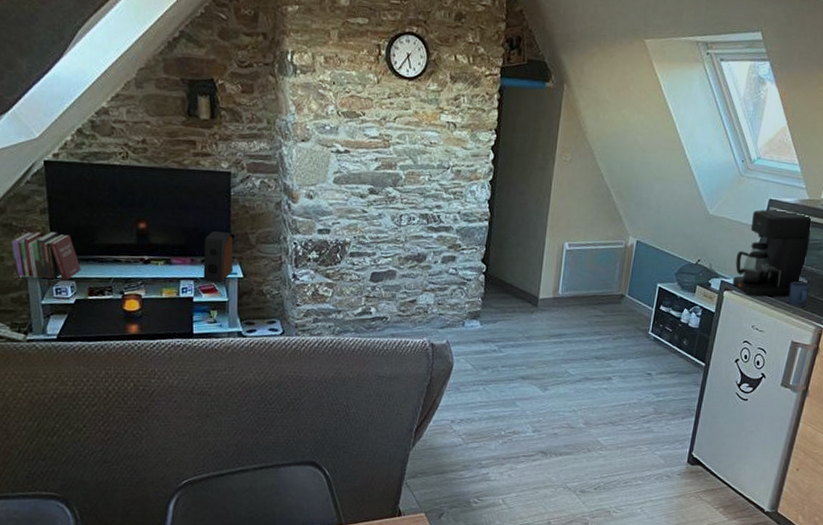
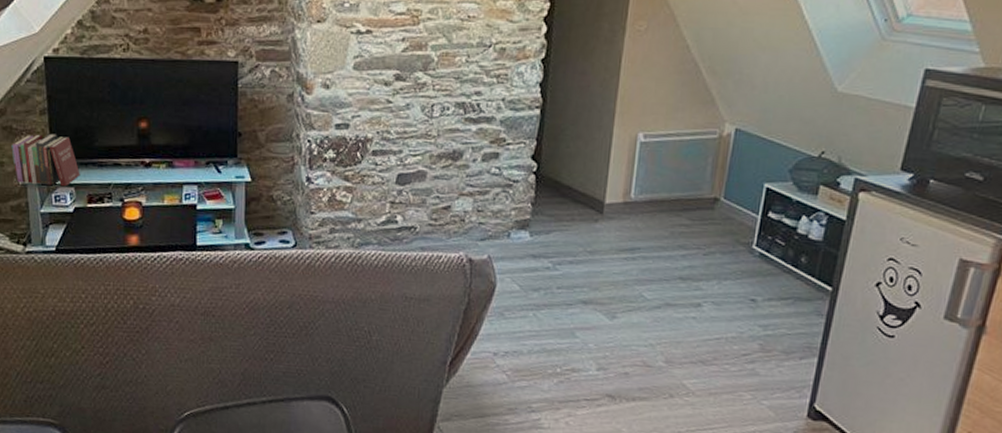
speaker: present [203,231,233,282] -> none [207,129,240,187]
coffee maker: present [732,209,812,298] -> none [871,81,990,200]
mug: present [788,281,810,308] -> none [954,178,988,214]

